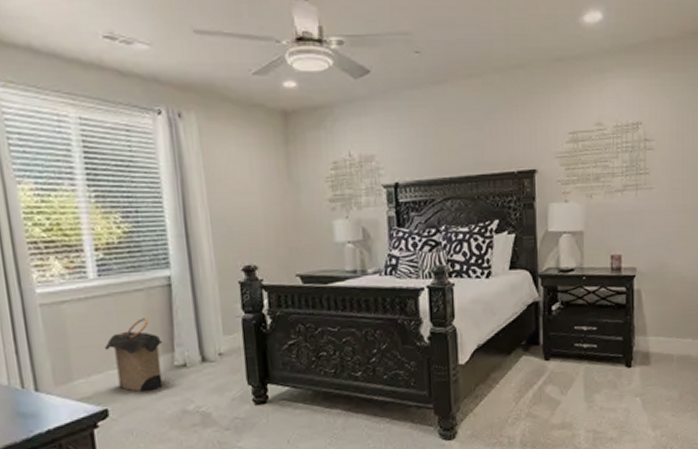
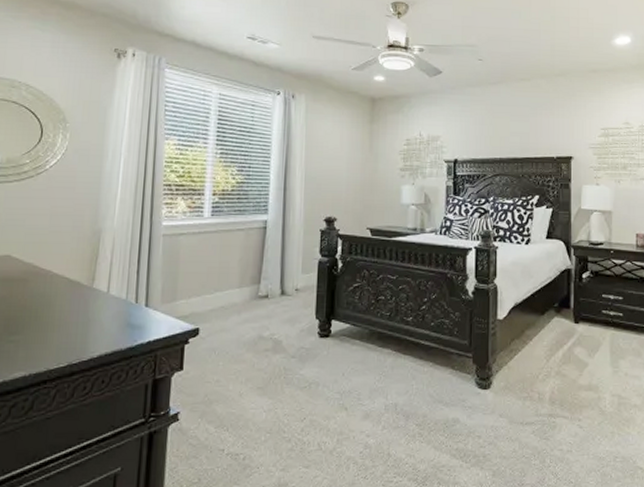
laundry hamper: present [105,318,163,393] -> none [206,253,253,317]

